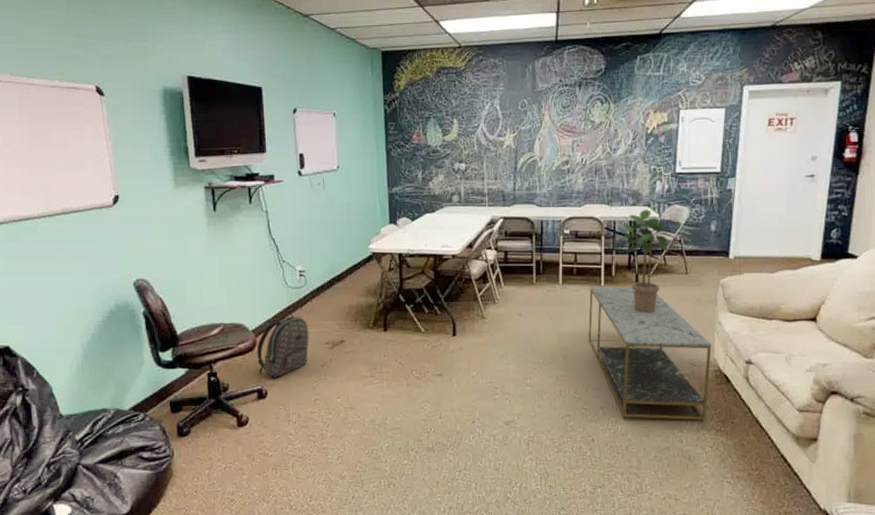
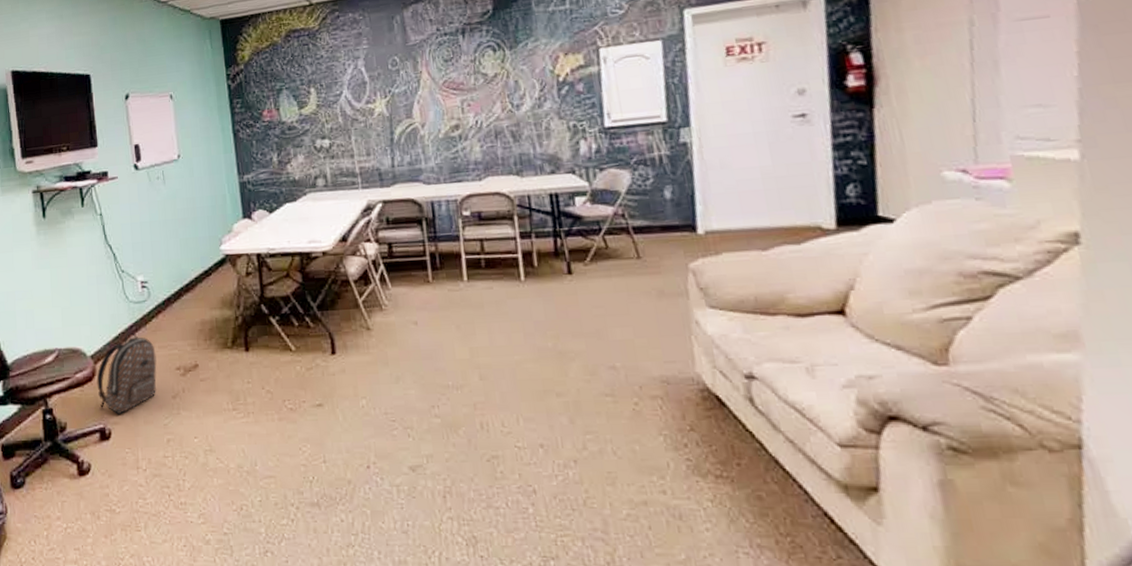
coffee table: present [588,286,712,421] -> none [506,279,698,462]
potted plant: present [614,209,677,314] -> none [529,177,619,315]

